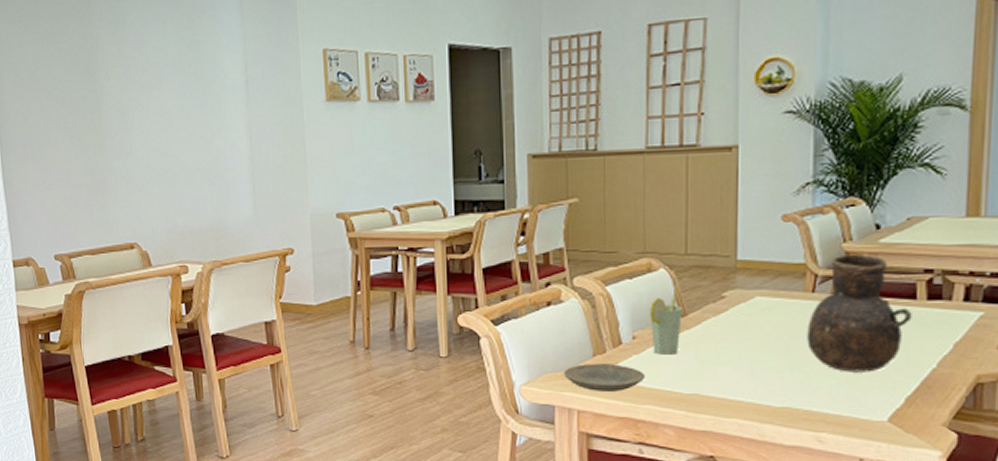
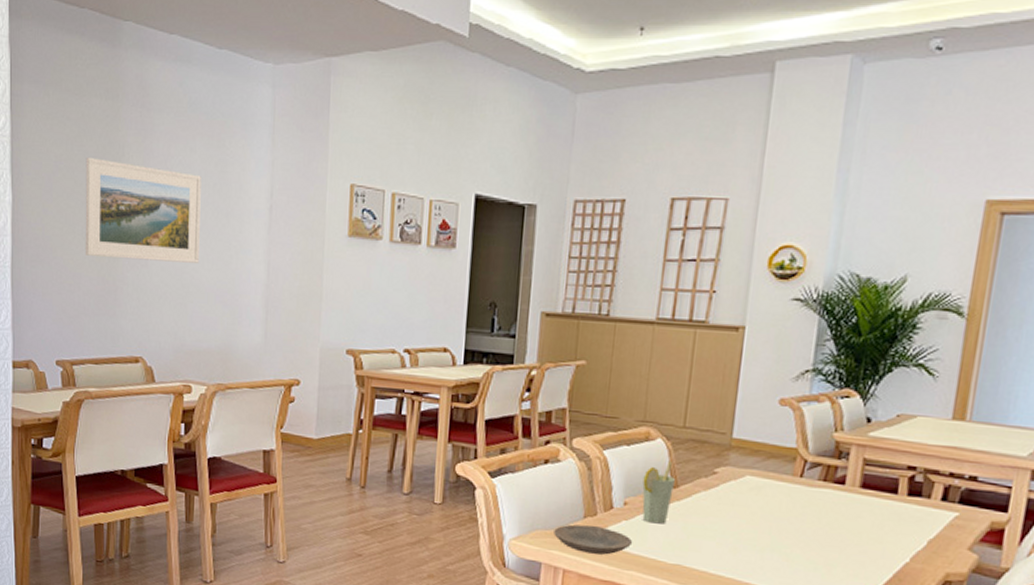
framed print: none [62,53,182,150] -> present [85,156,201,263]
vase: present [807,254,912,372] -> none [790,444,892,560]

